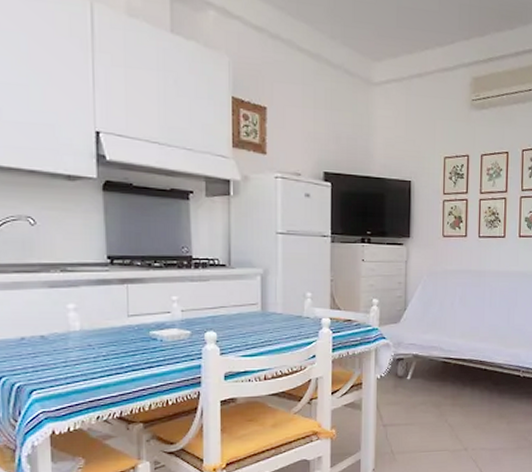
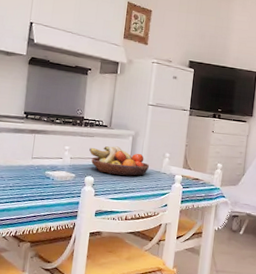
fruit bowl: none [206,290,287,326] -> present [89,146,149,176]

